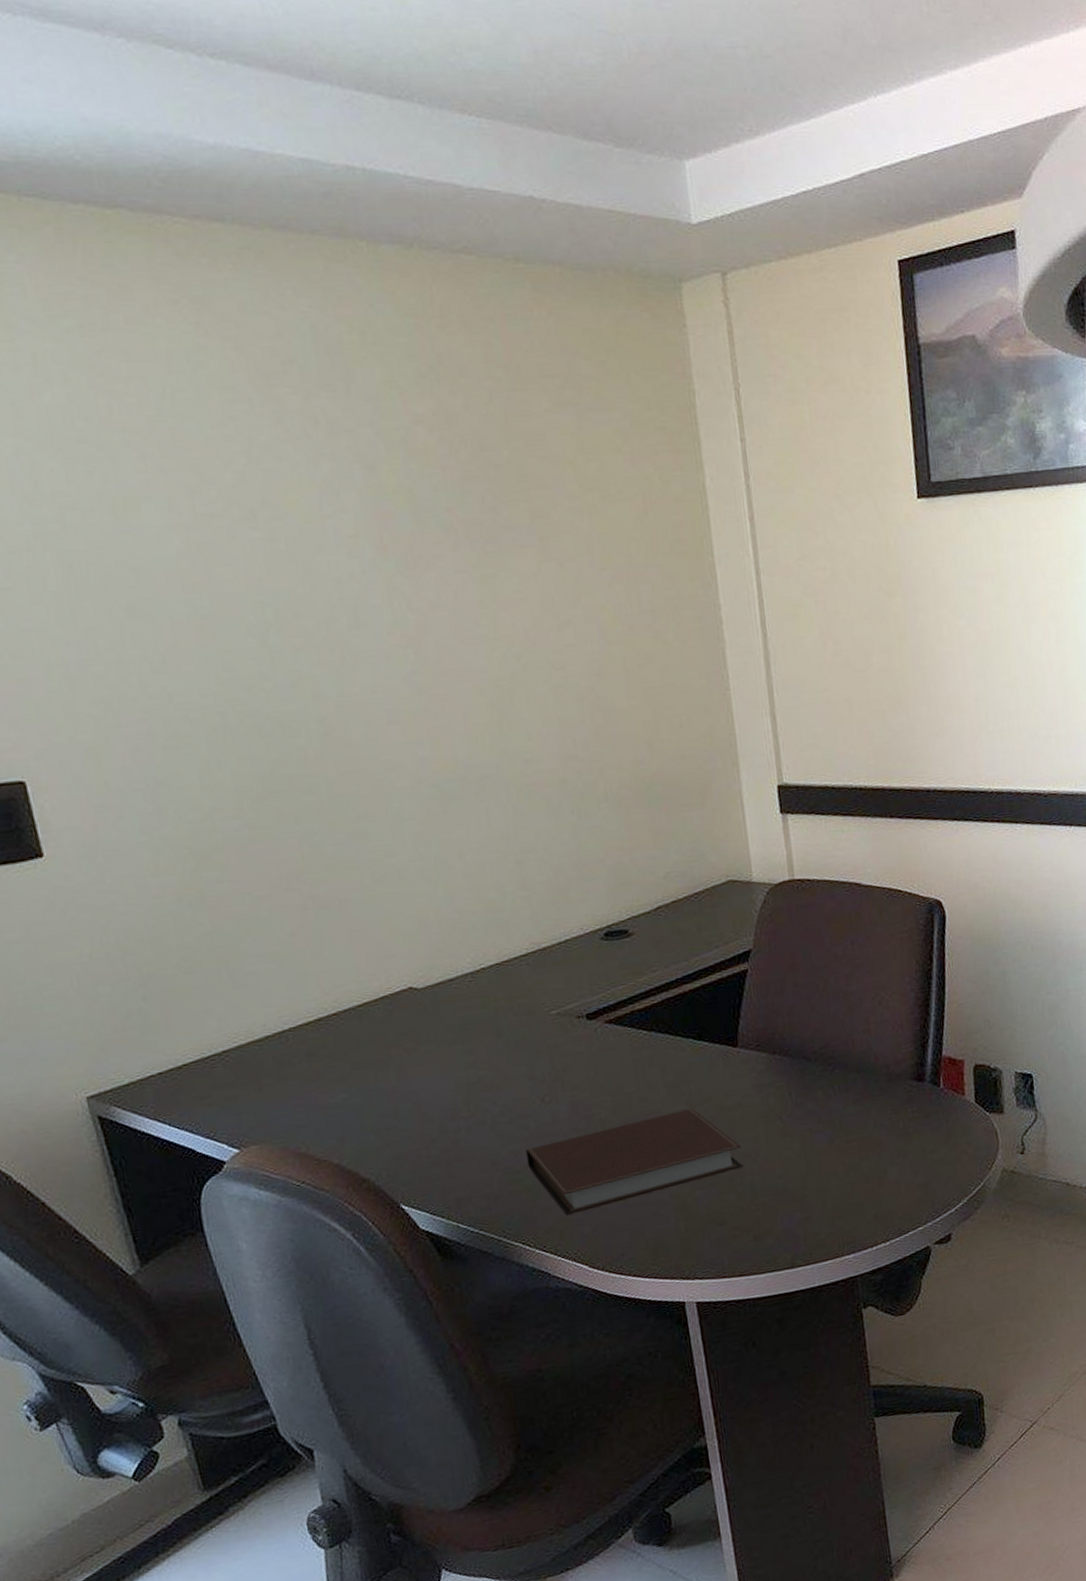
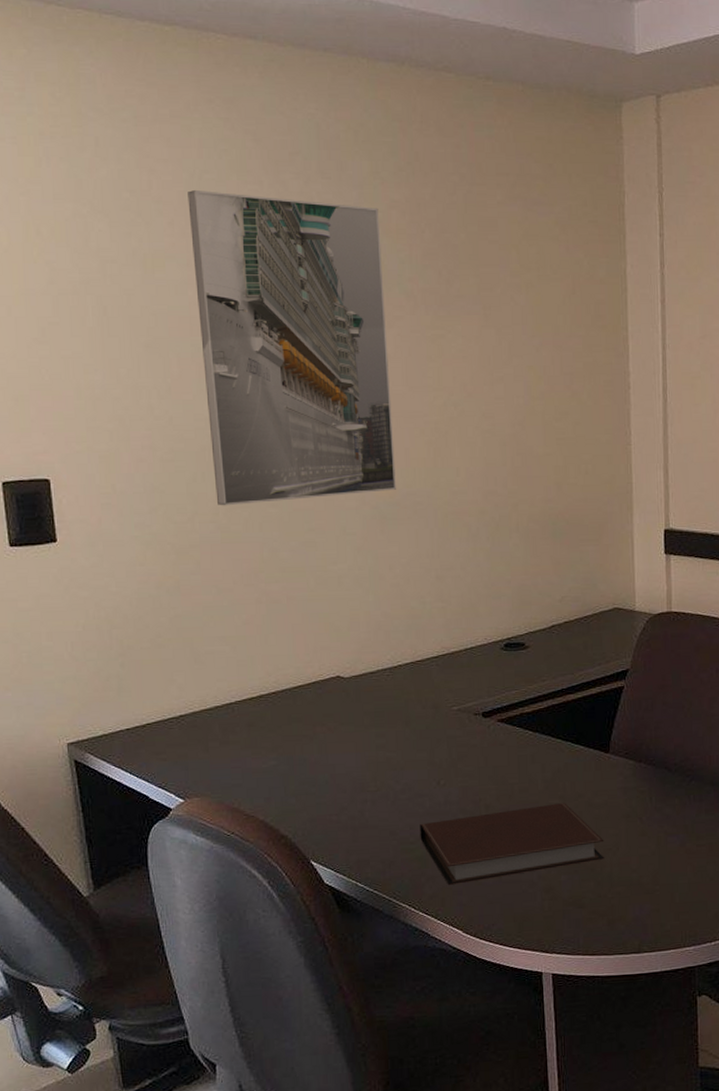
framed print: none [159,412,457,798] -> present [188,189,396,506]

